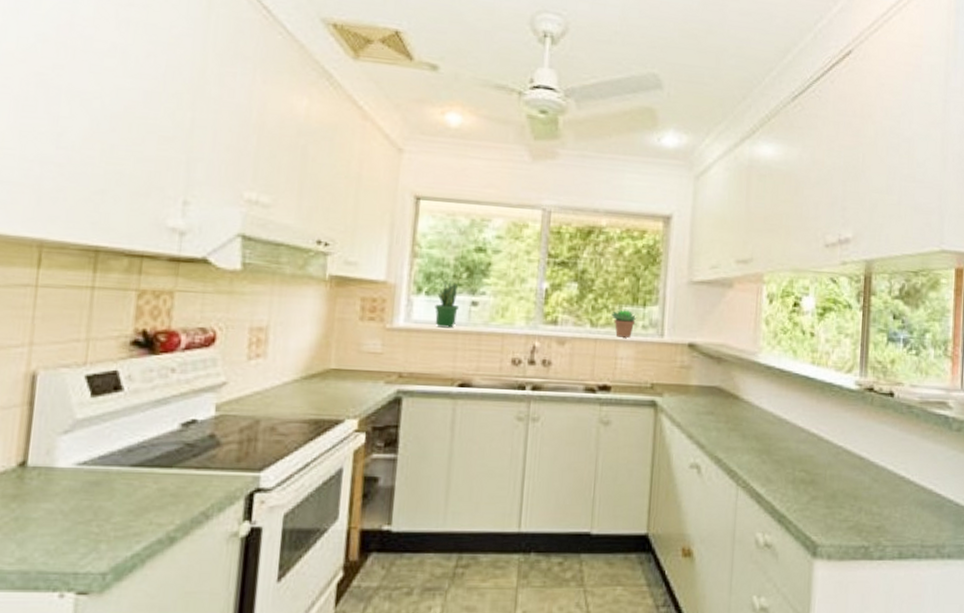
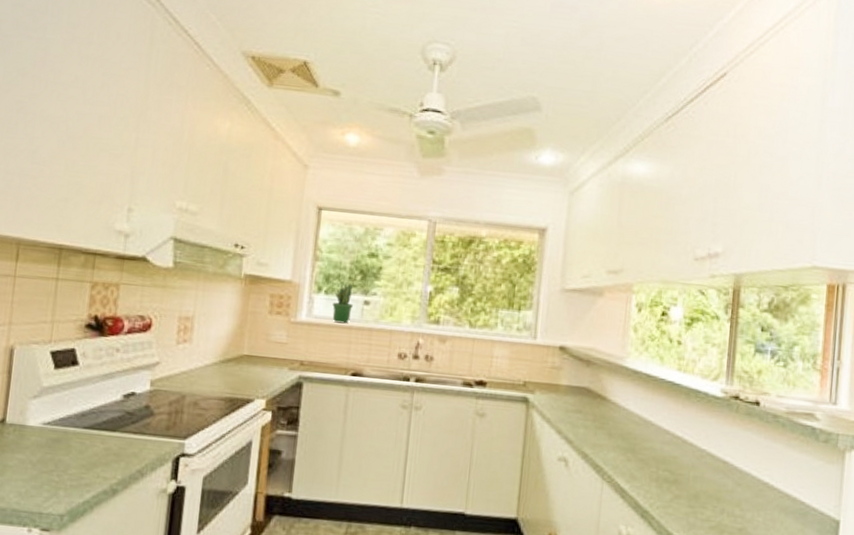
succulent plant: present [610,310,637,338] -> none [488,313,512,339]

